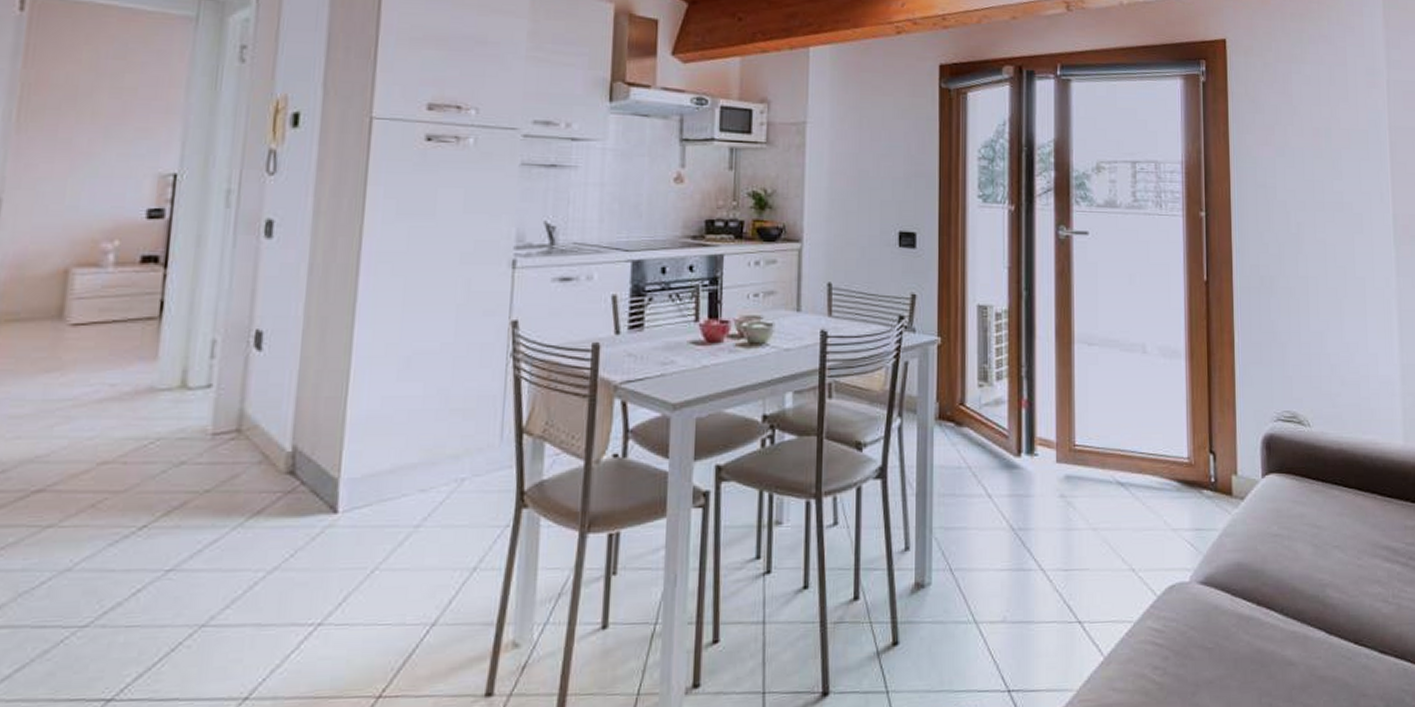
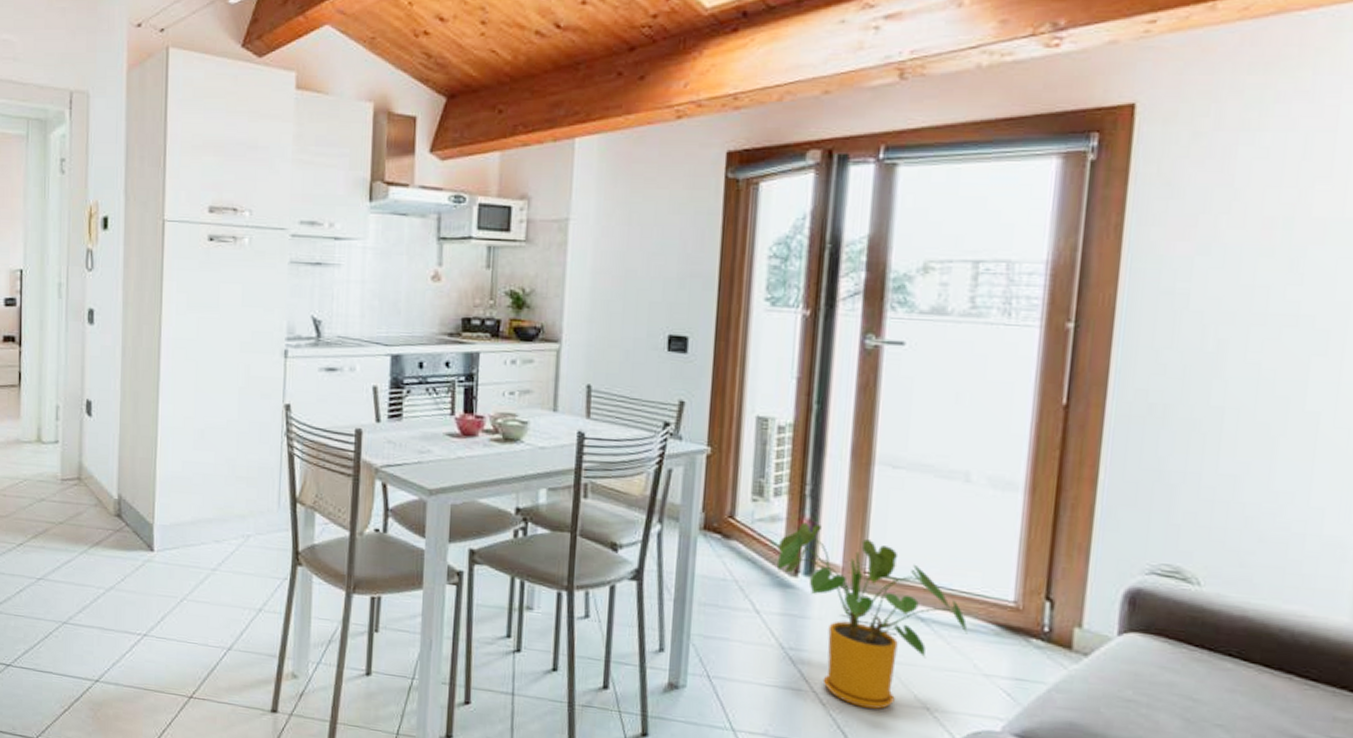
house plant: none [1002,403,1157,578] -> present [776,522,968,709]

